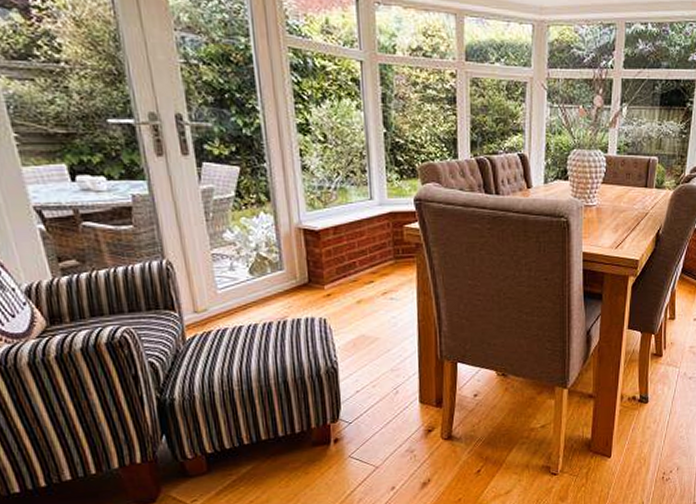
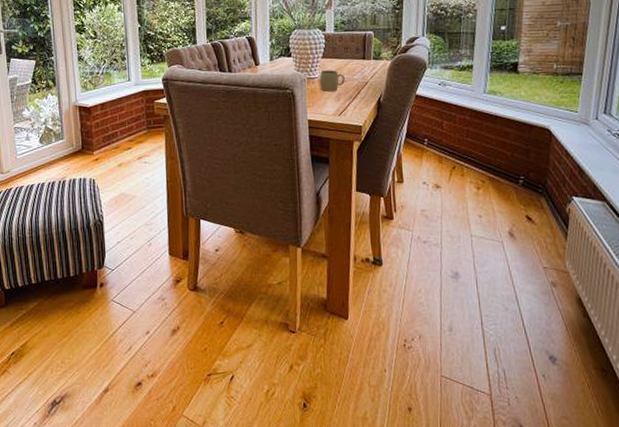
mug: none [597,198,624,221] -> present [319,70,345,91]

